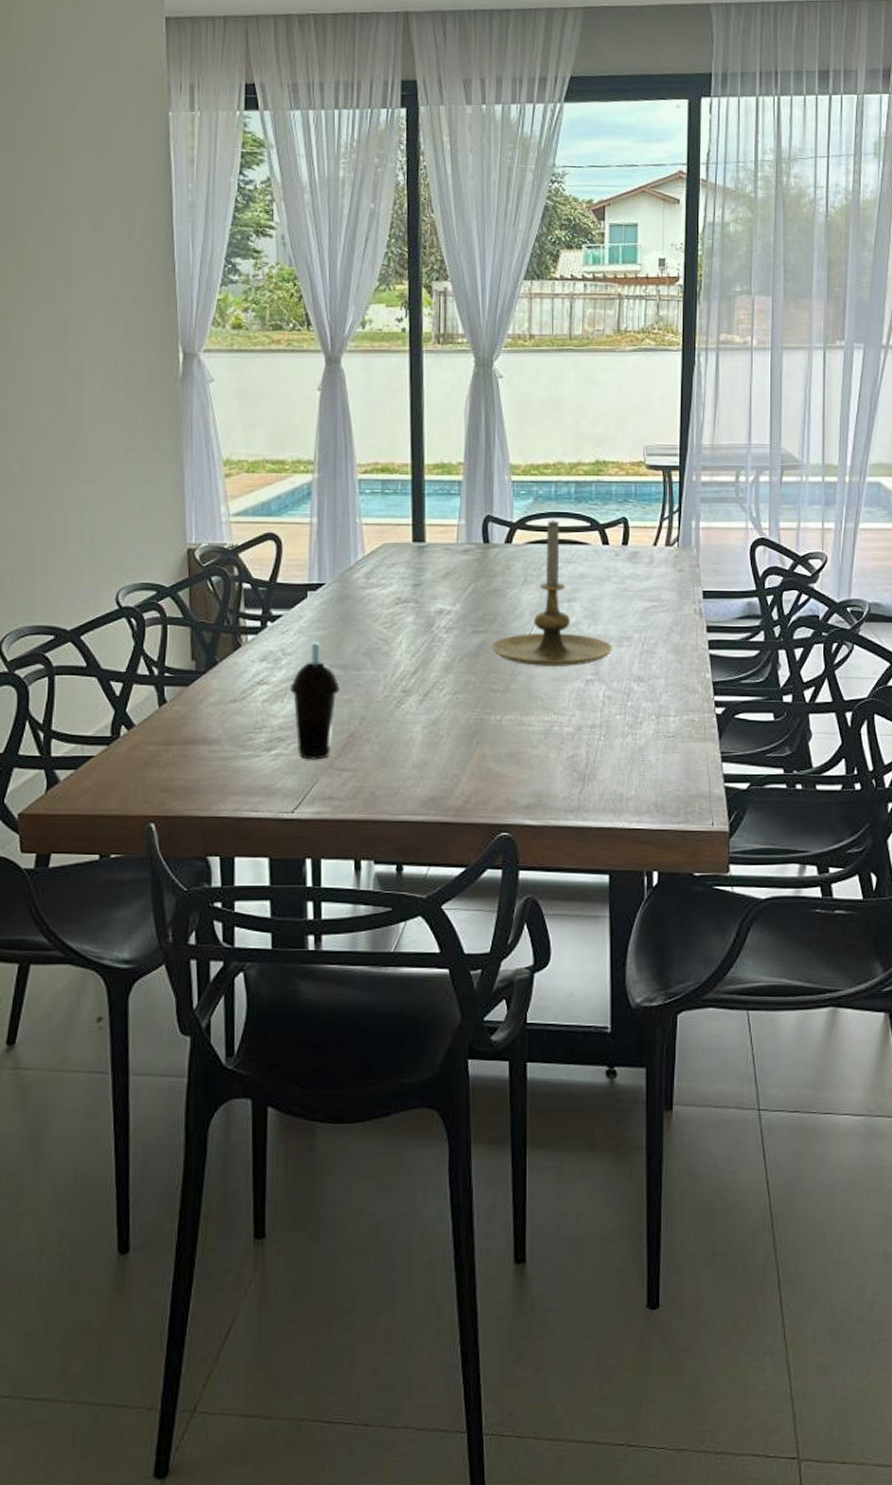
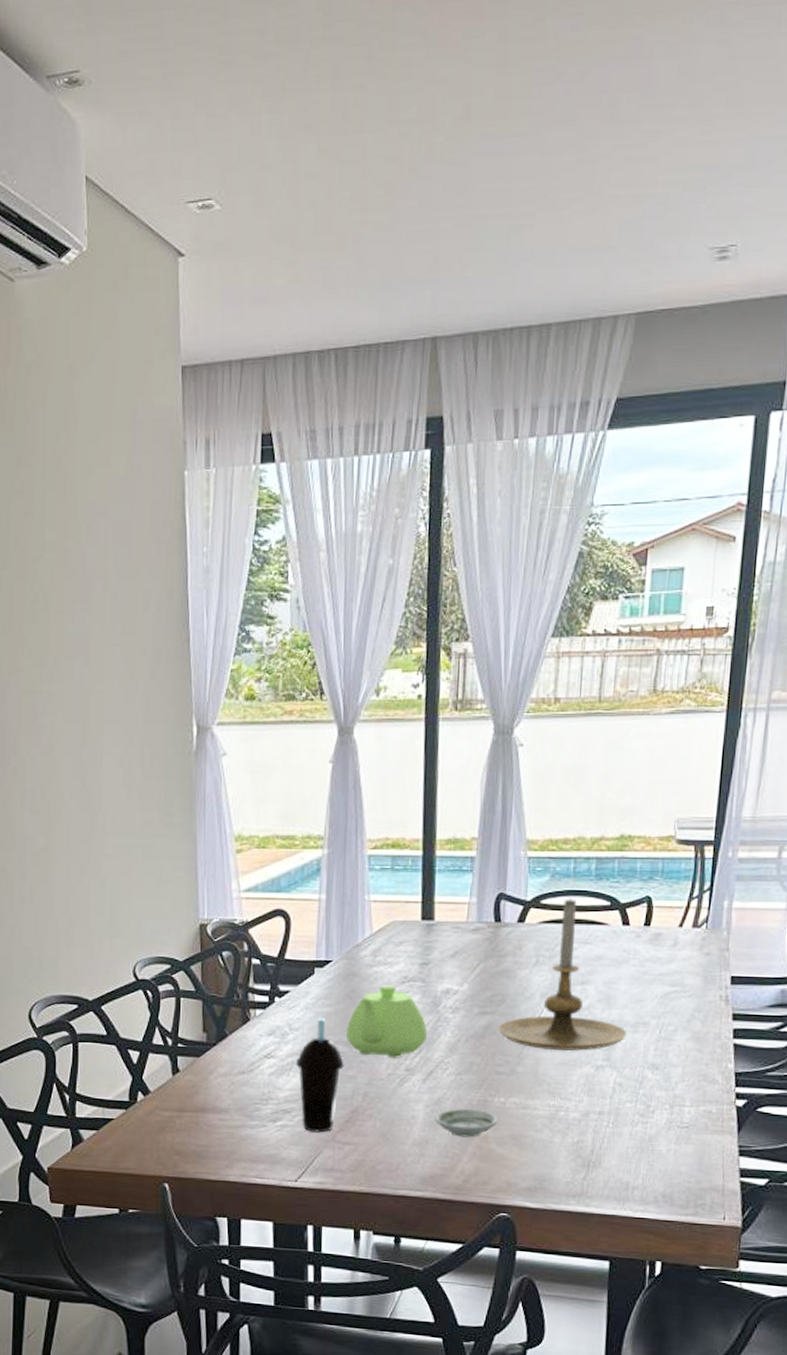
teapot: none [340,607,423,680] -> present [345,985,428,1058]
saucer: none [432,727,496,757] -> present [434,1108,499,1138]

